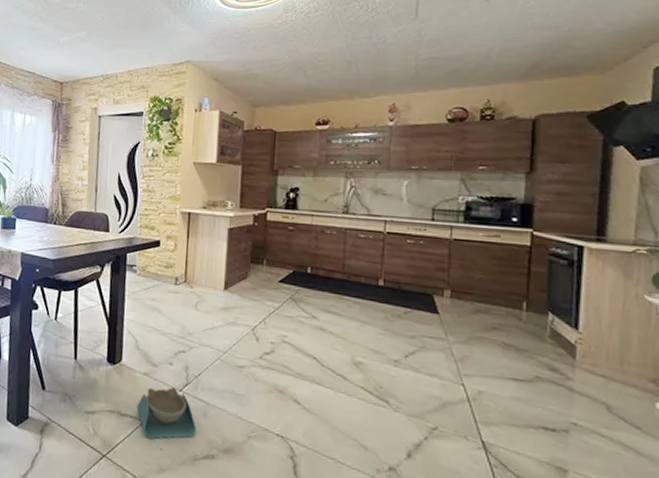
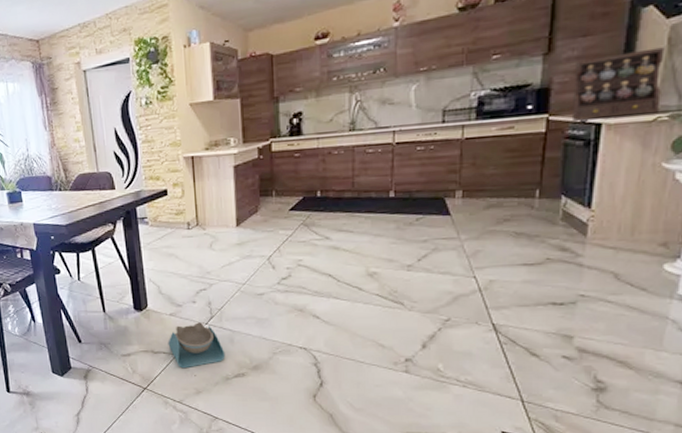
spice rack: none [555,184,638,246] -> present [573,47,665,121]

